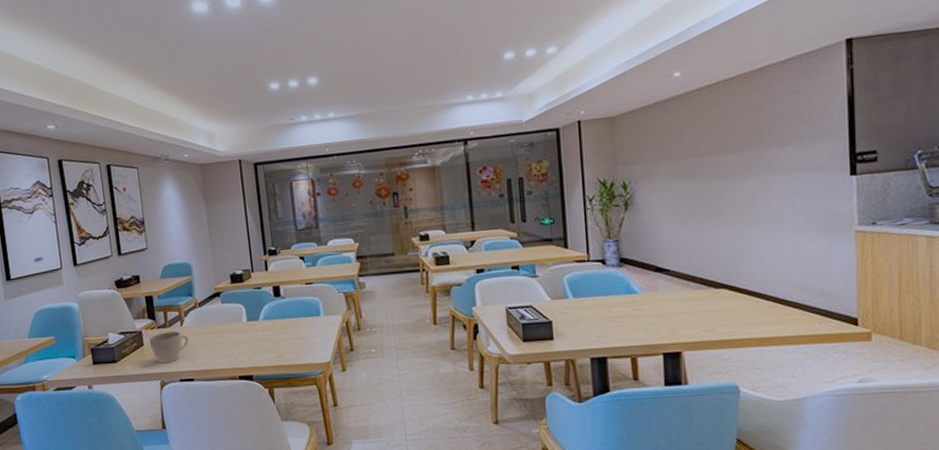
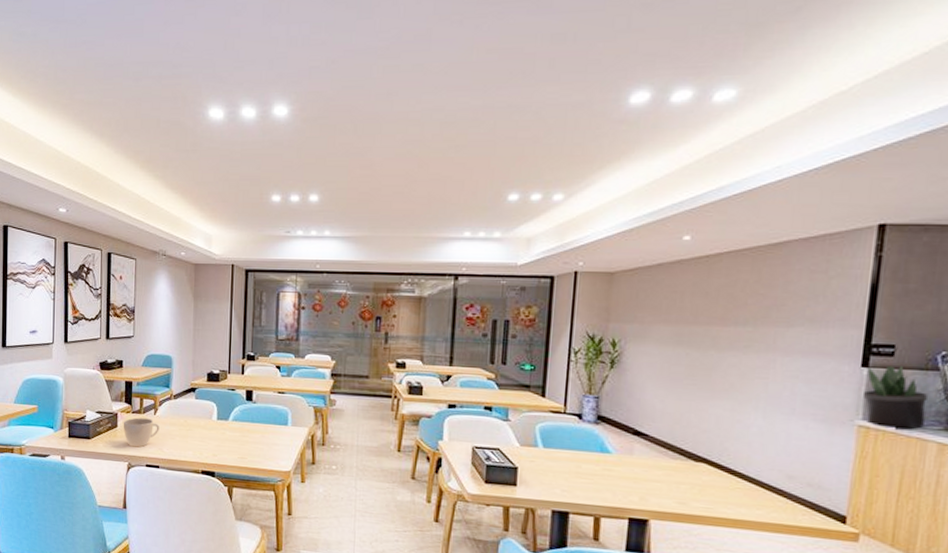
planter: none [855,169,914,230] -> present [864,365,927,430]

